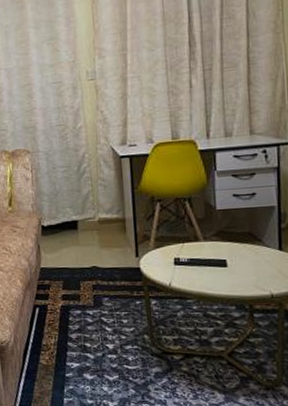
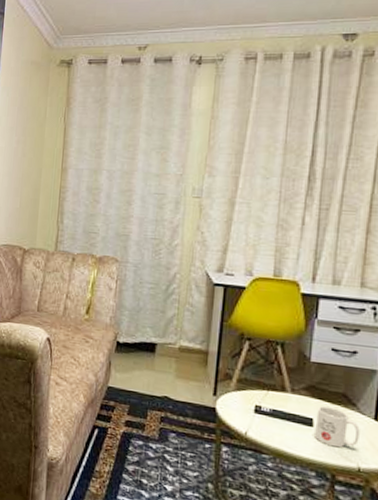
mug: none [228,246,269,281] -> present [315,406,360,448]

